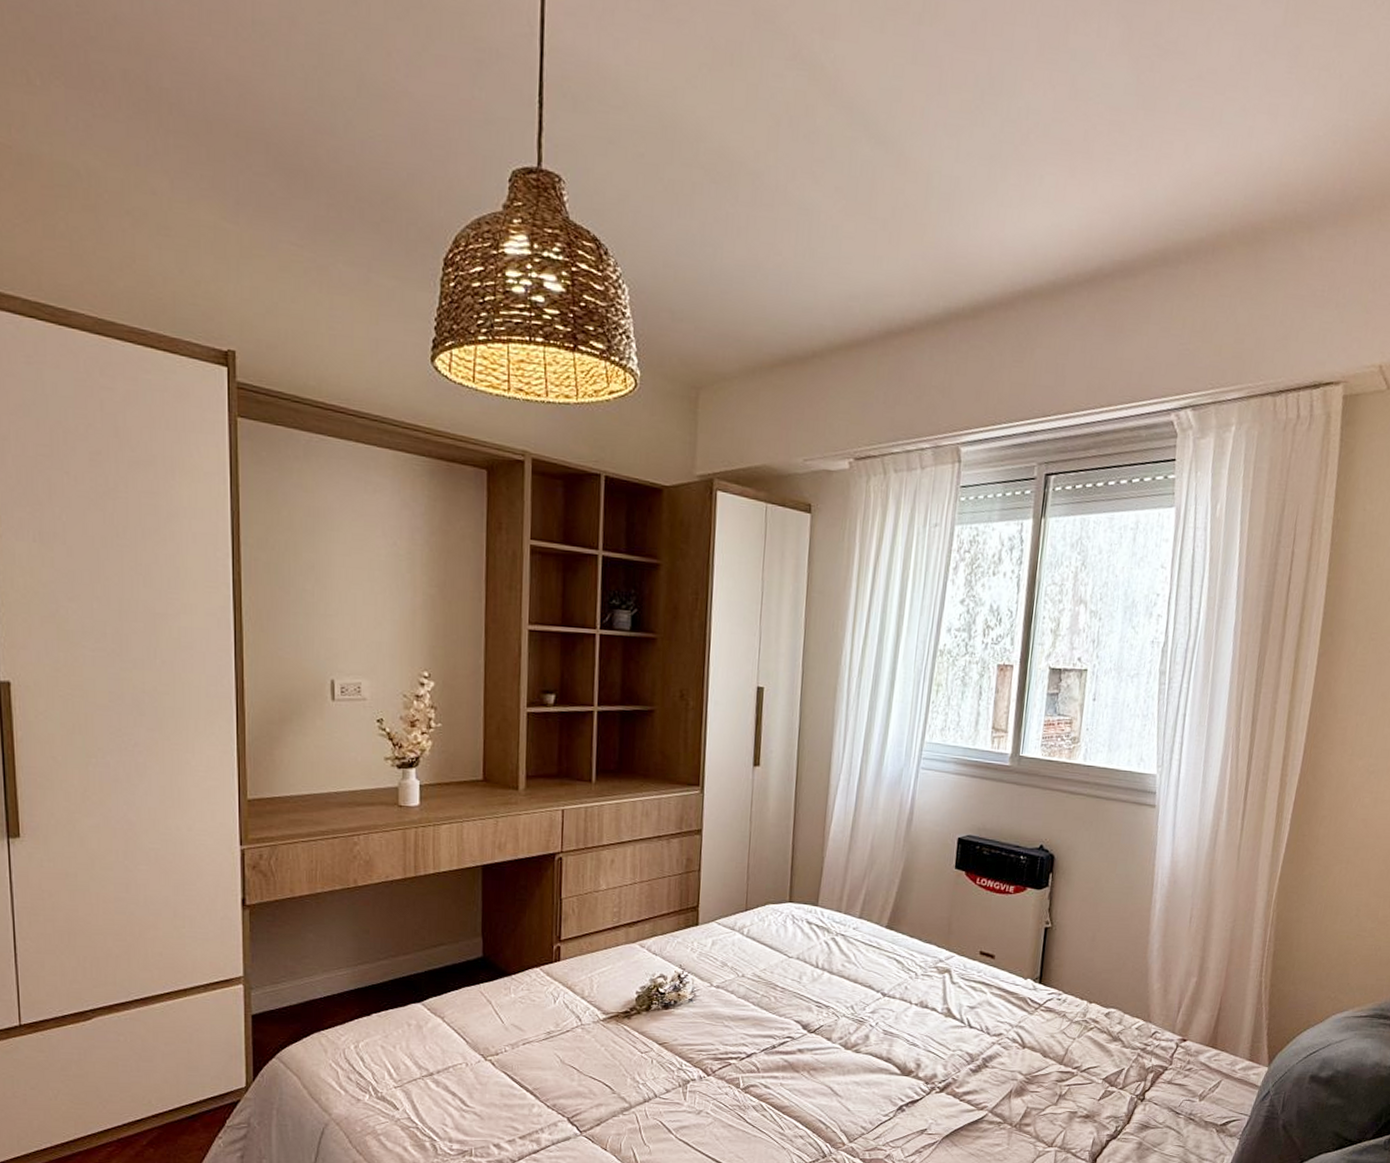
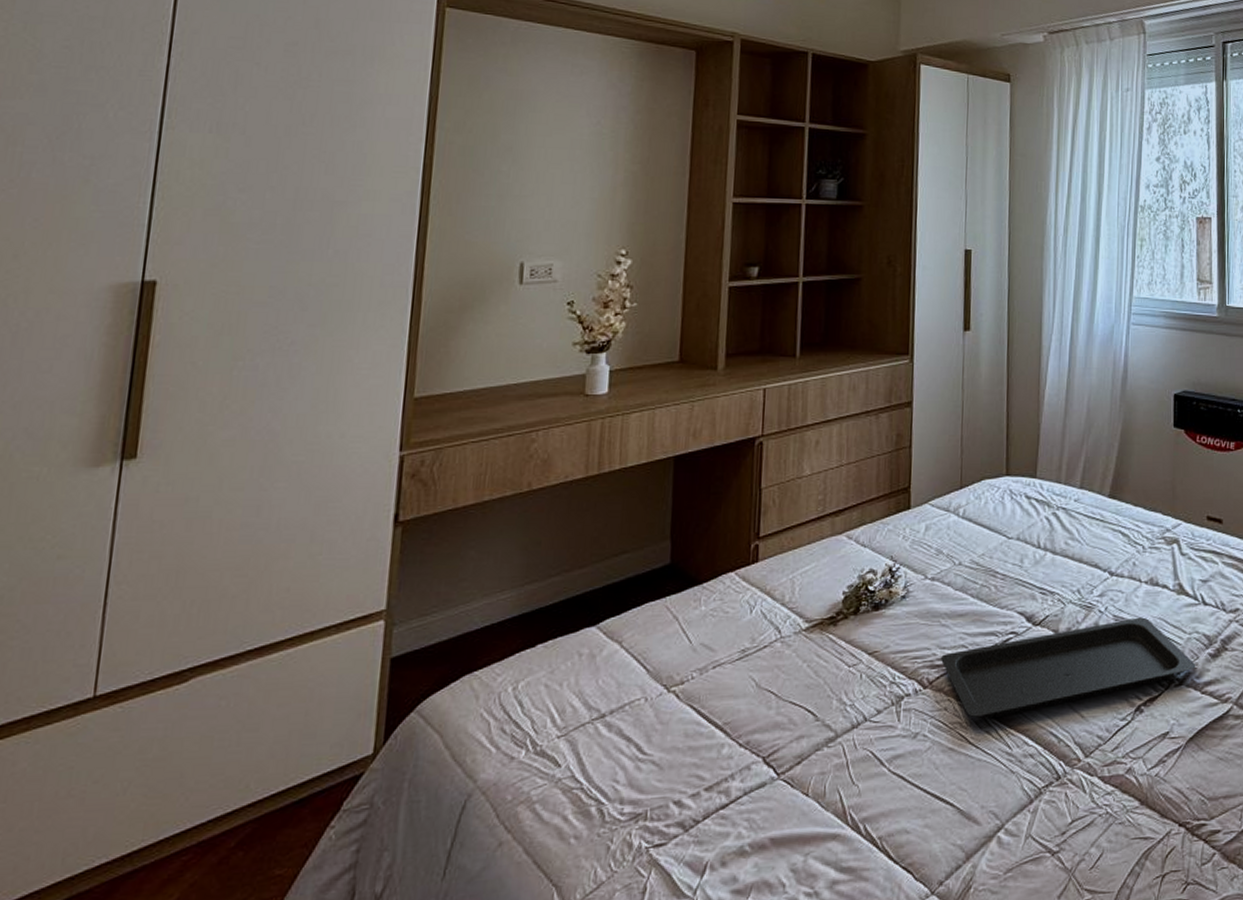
serving tray: none [723,1033,957,1105] -> present [941,617,1196,719]

